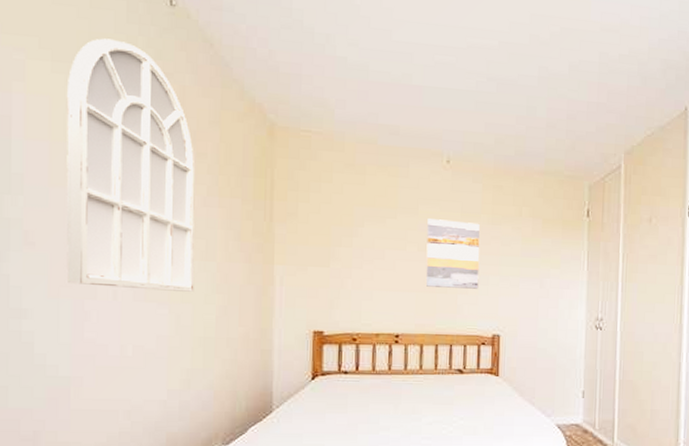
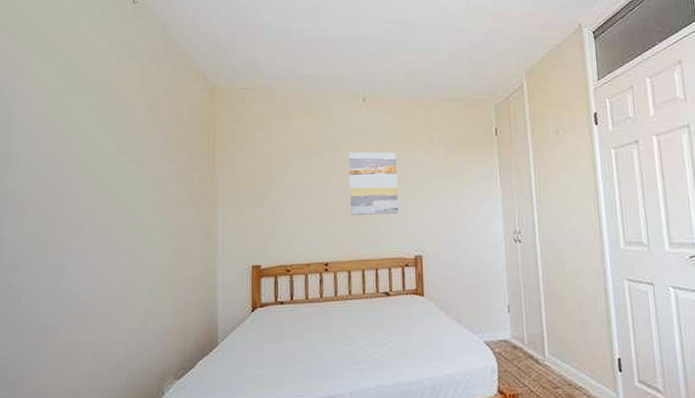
mirror: present [66,38,195,292] -> none [49,35,152,241]

